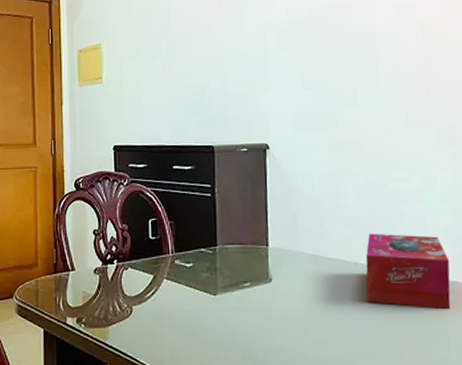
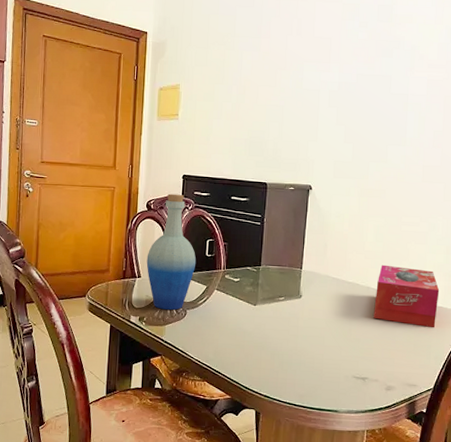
bottle: none [80,168,138,307] -> present [146,193,196,310]

